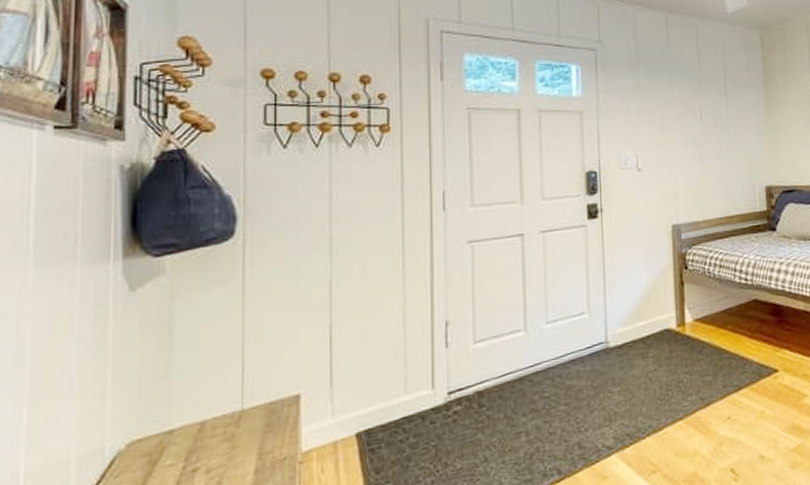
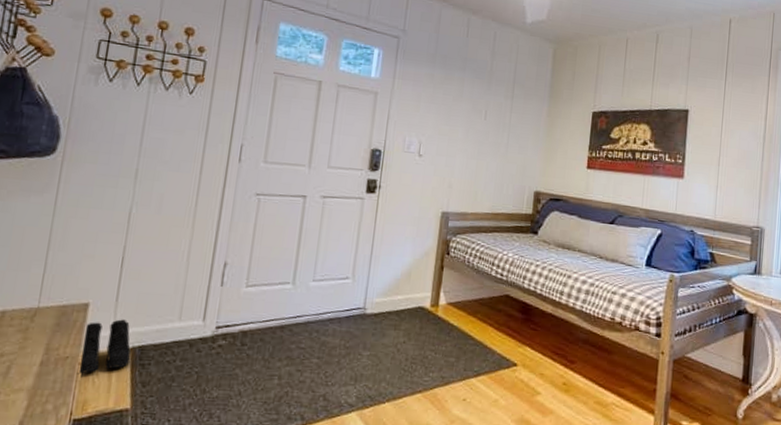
boots: none [298,404,358,475] -> present [76,319,132,375]

